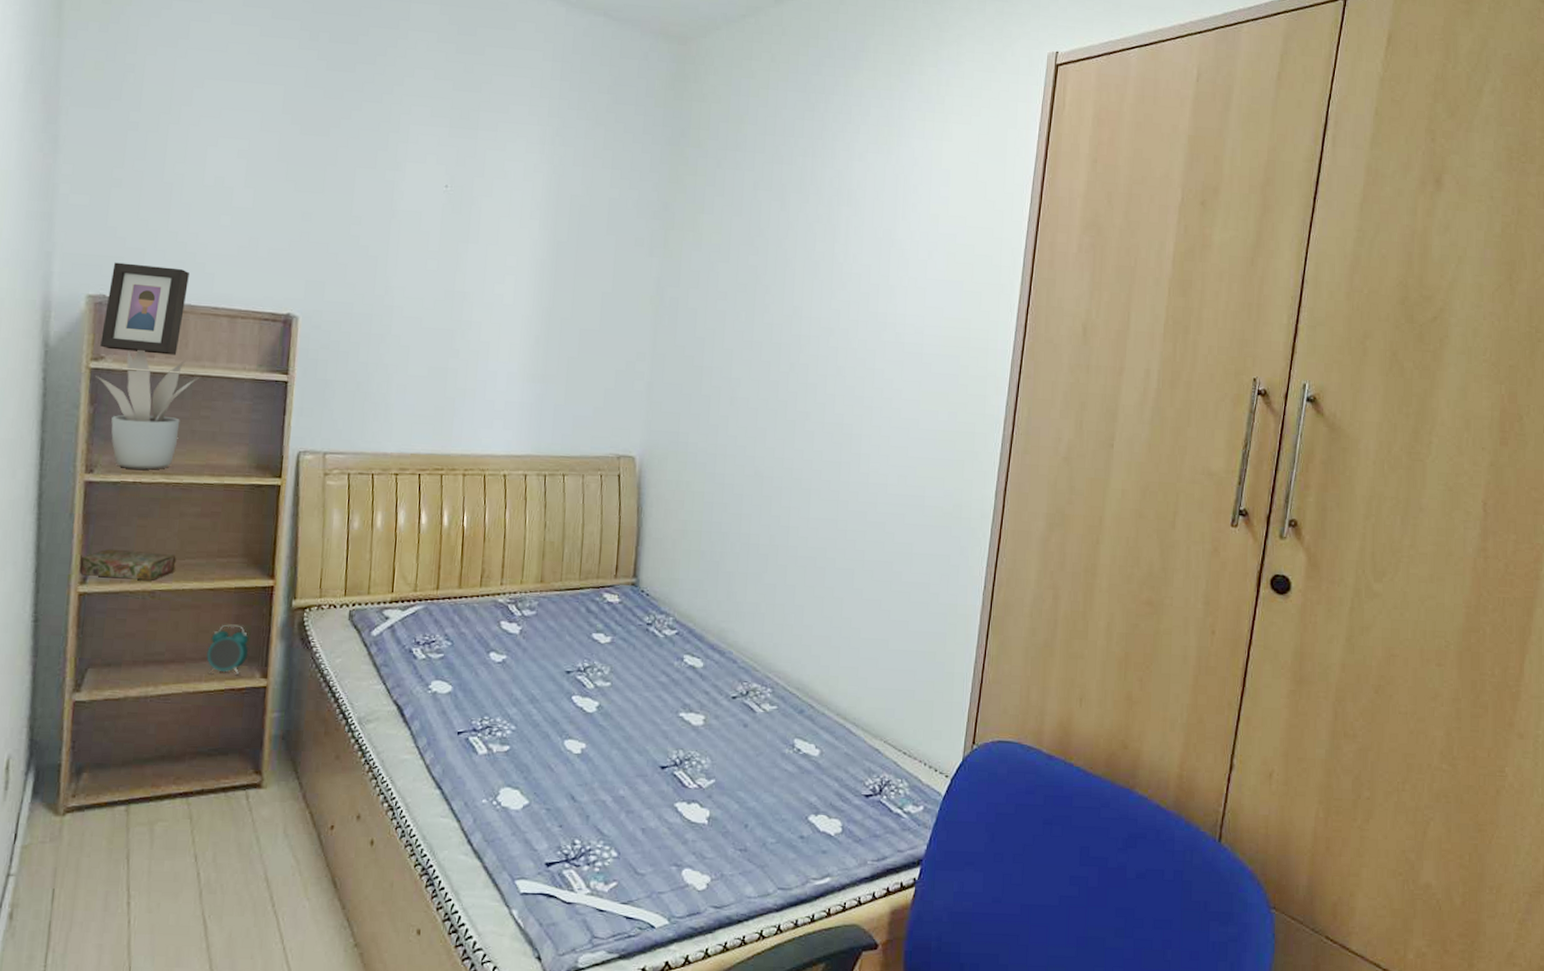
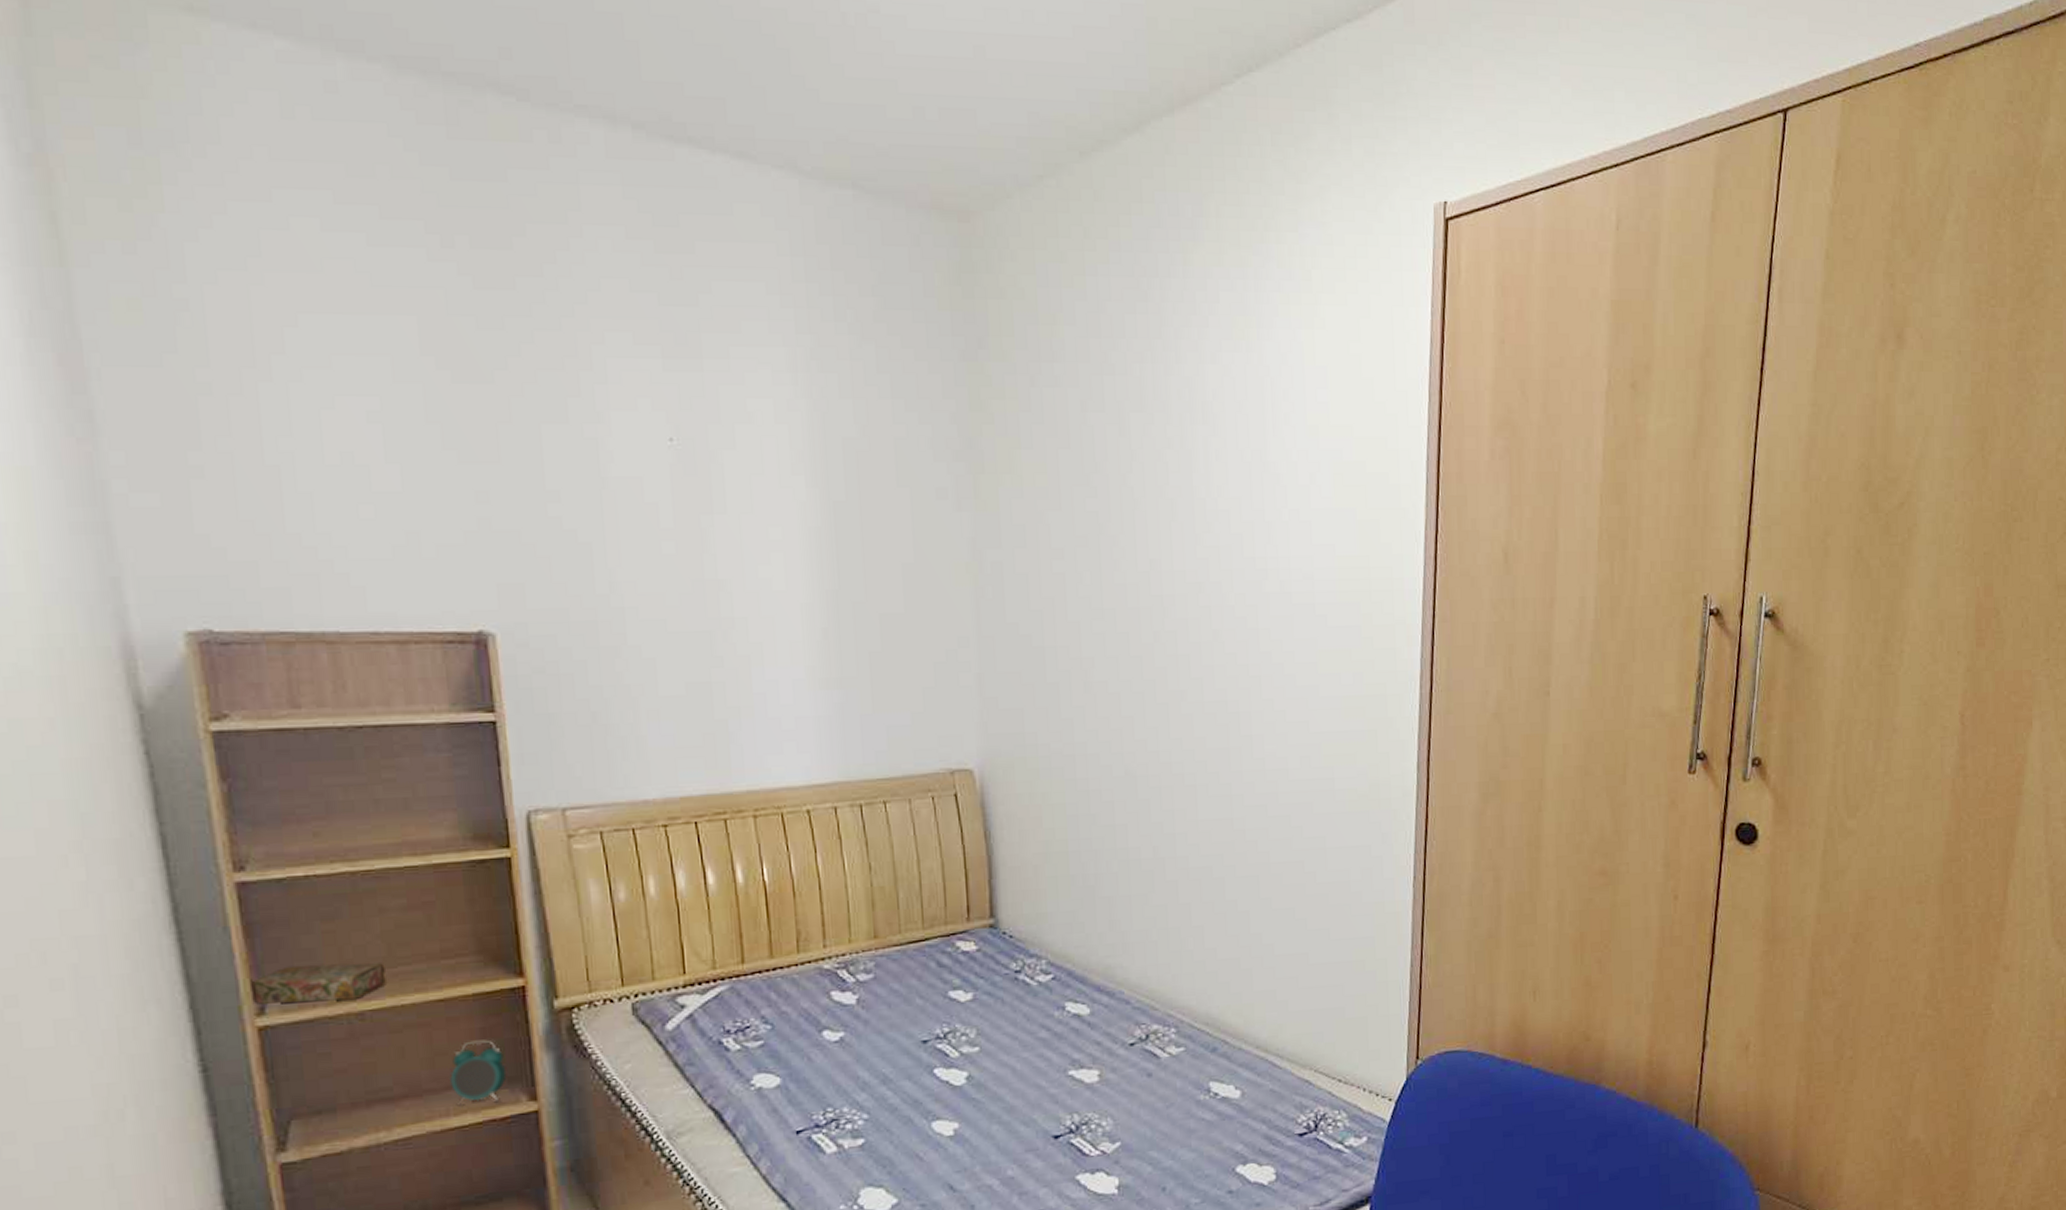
potted plant: present [95,338,202,470] -> none [221,684,374,860]
picture frame: present [100,262,189,355] -> none [215,583,333,704]

